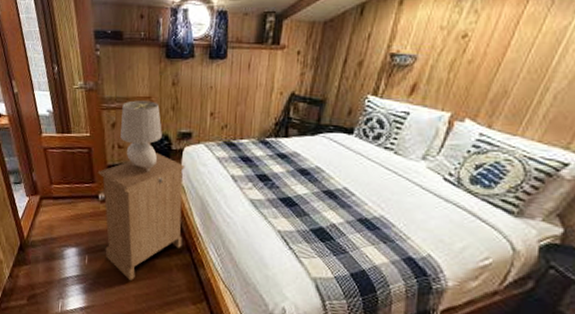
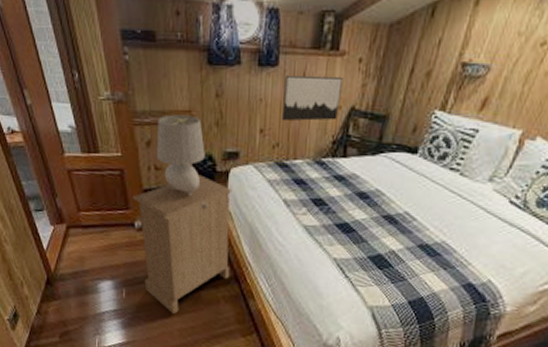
wall art: none [230,65,284,106] -> present [282,74,344,122]

